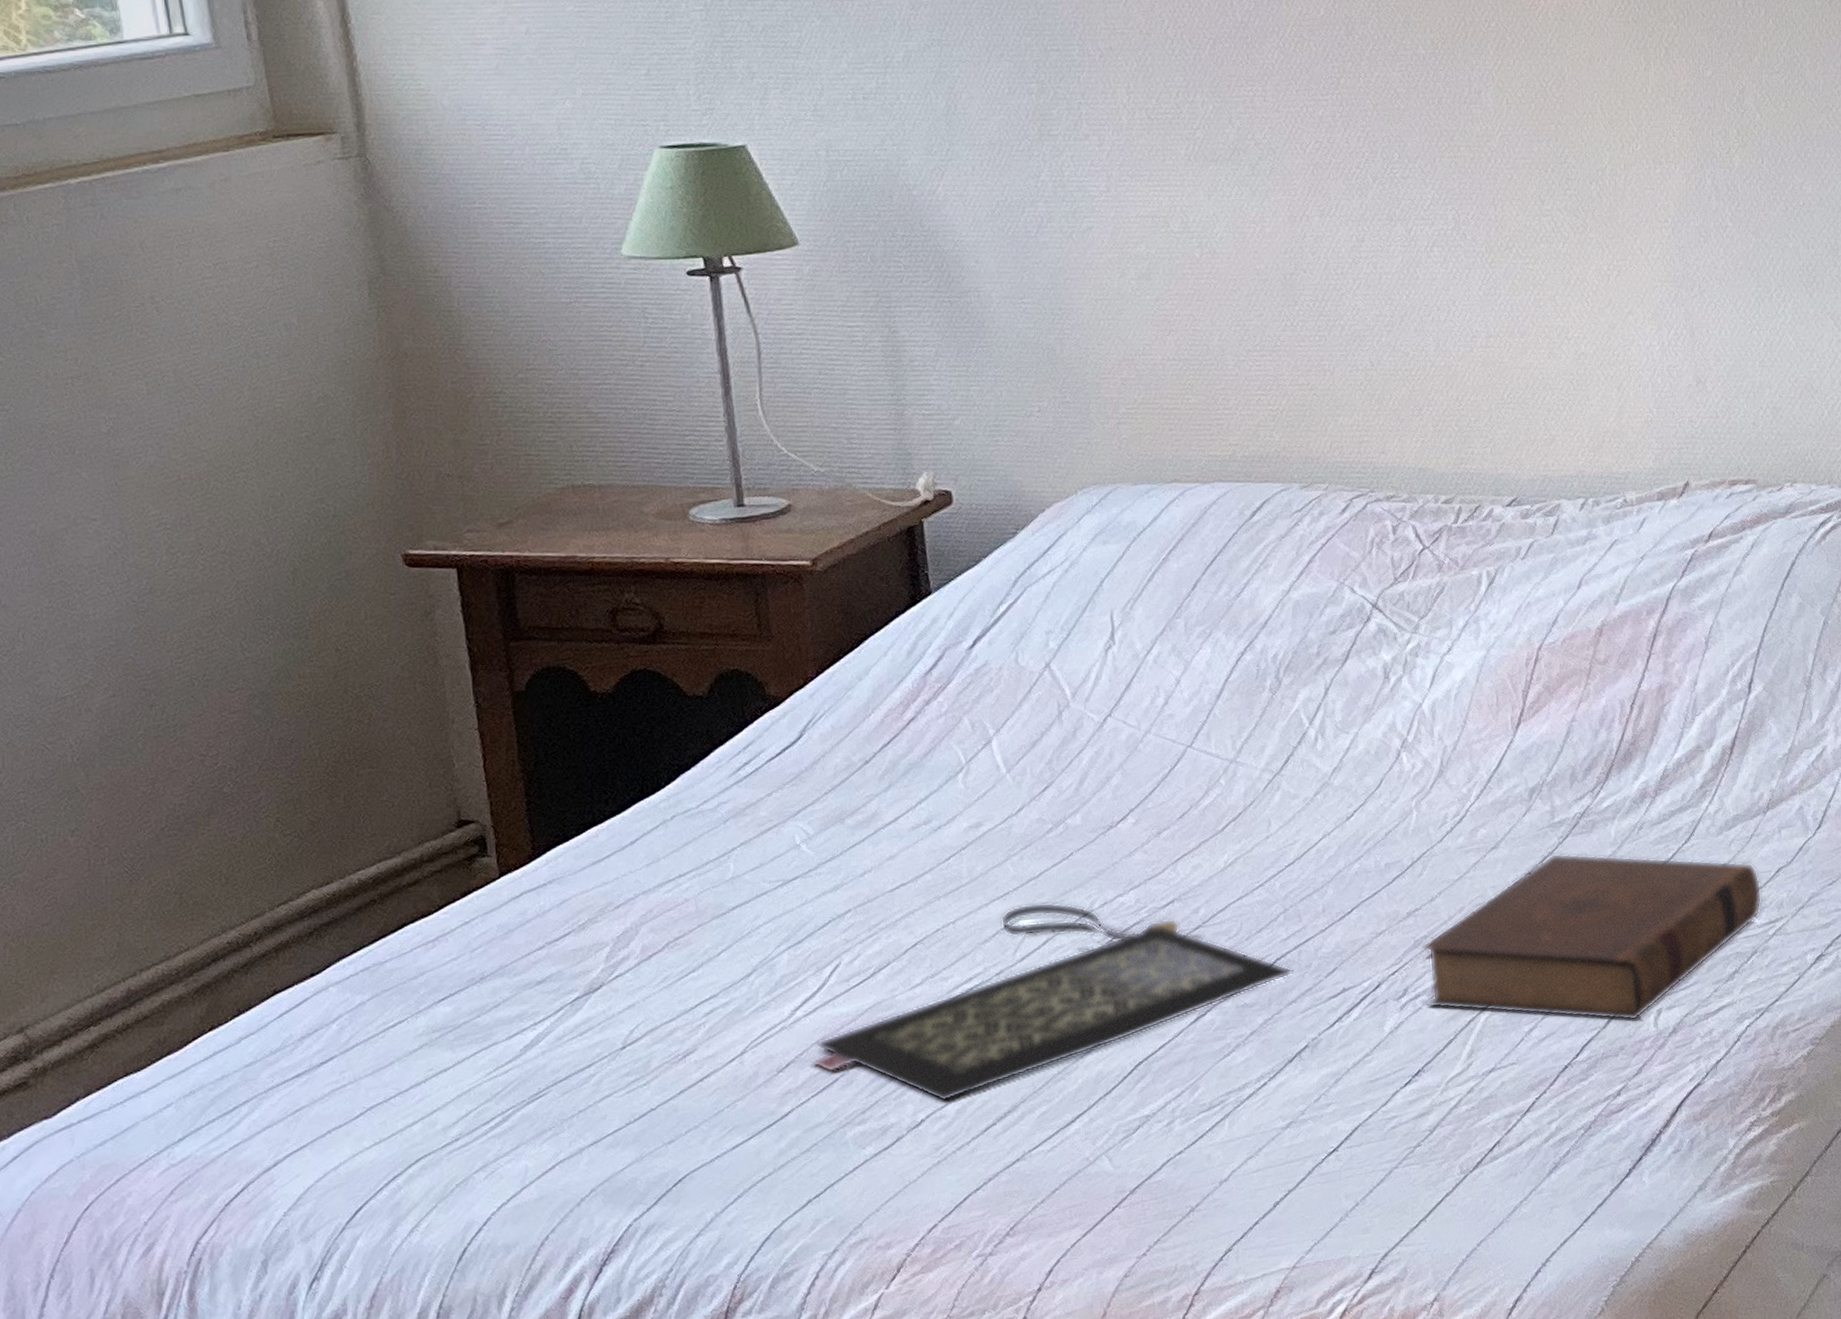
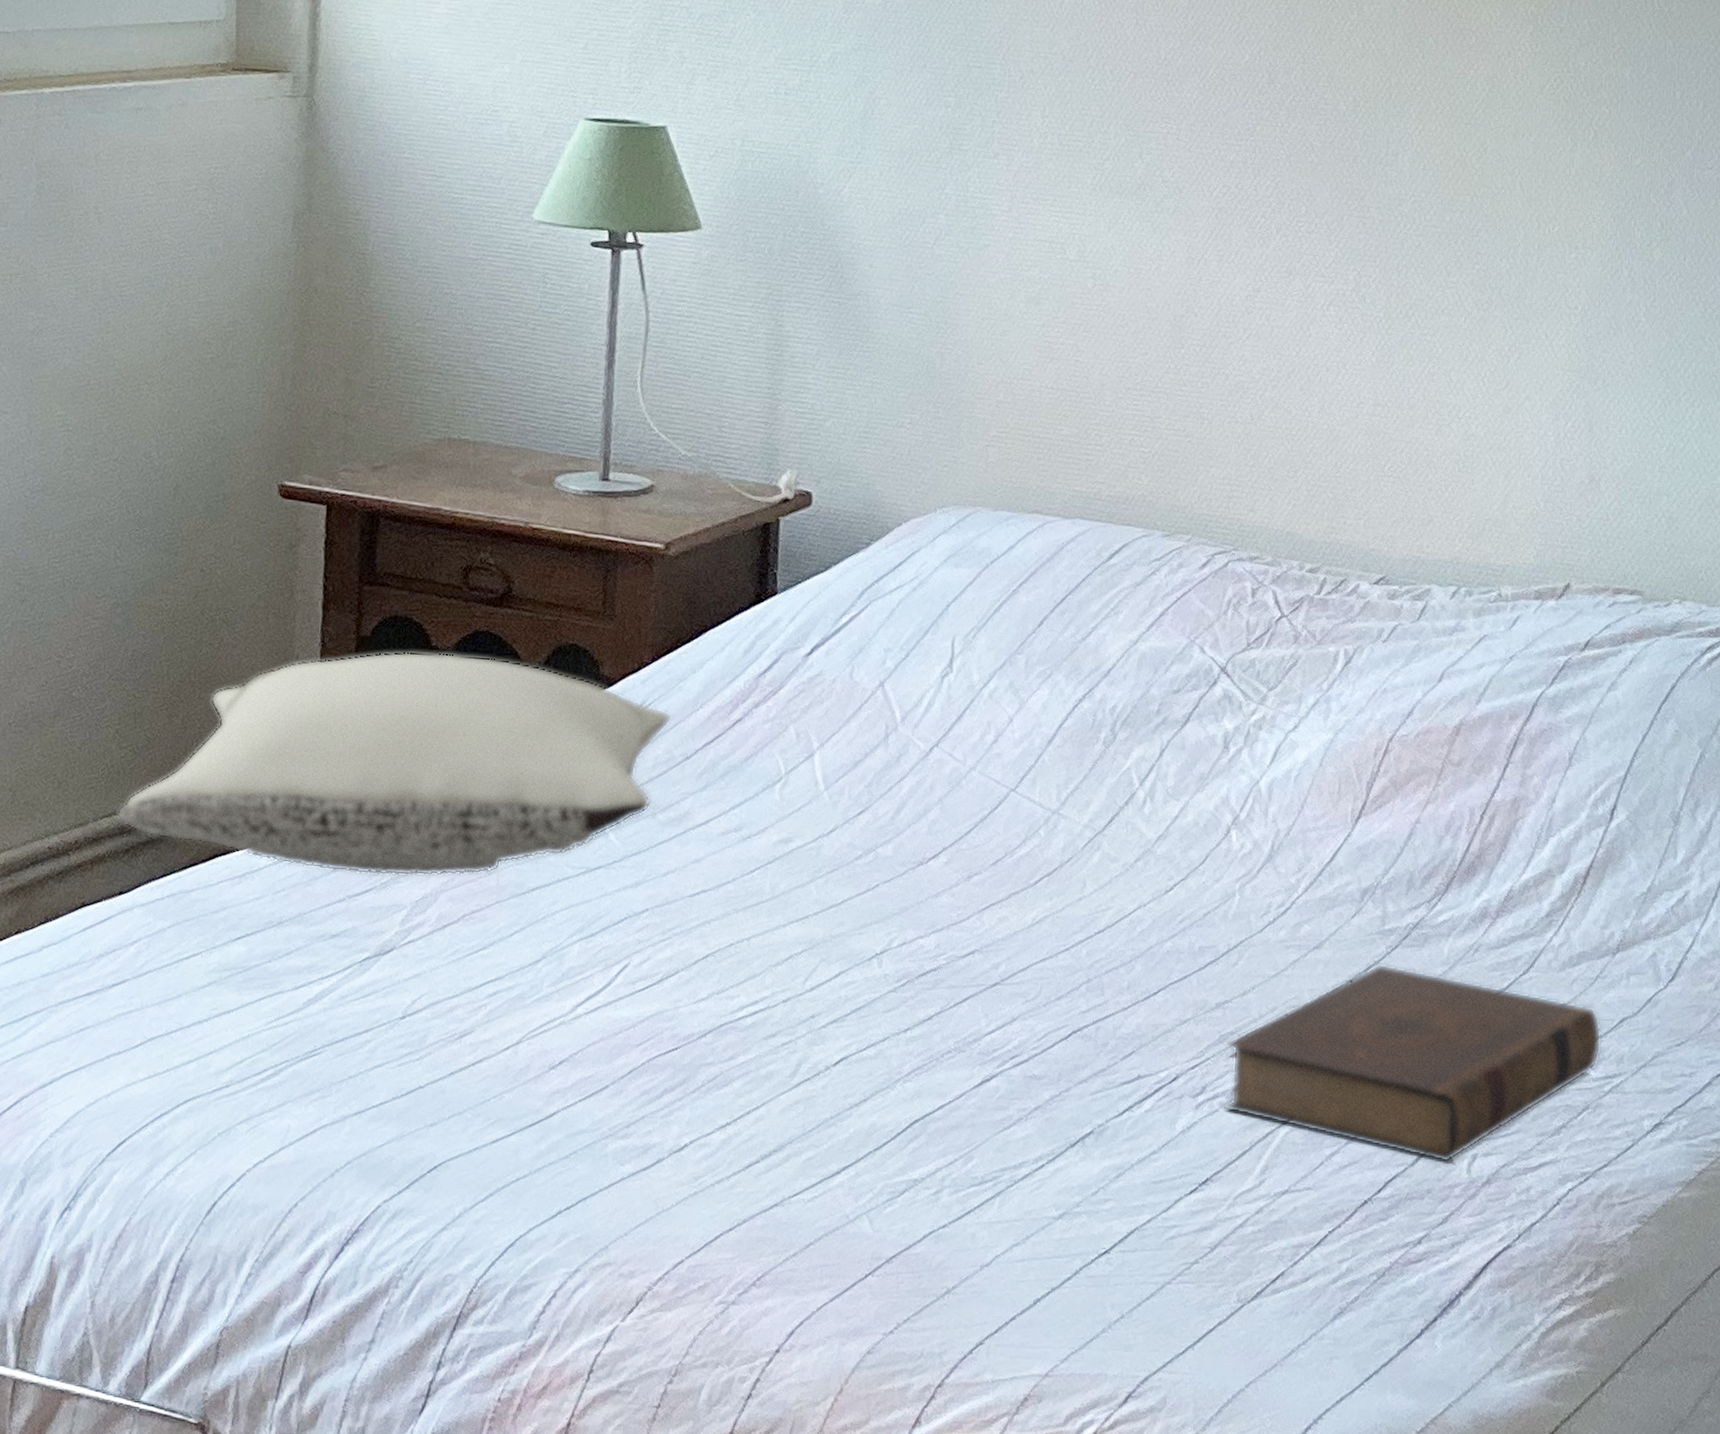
pillow: none [293,694,846,923] -> present [117,651,672,877]
clutch bag: present [810,902,1295,1102] -> none [583,931,1090,1129]

